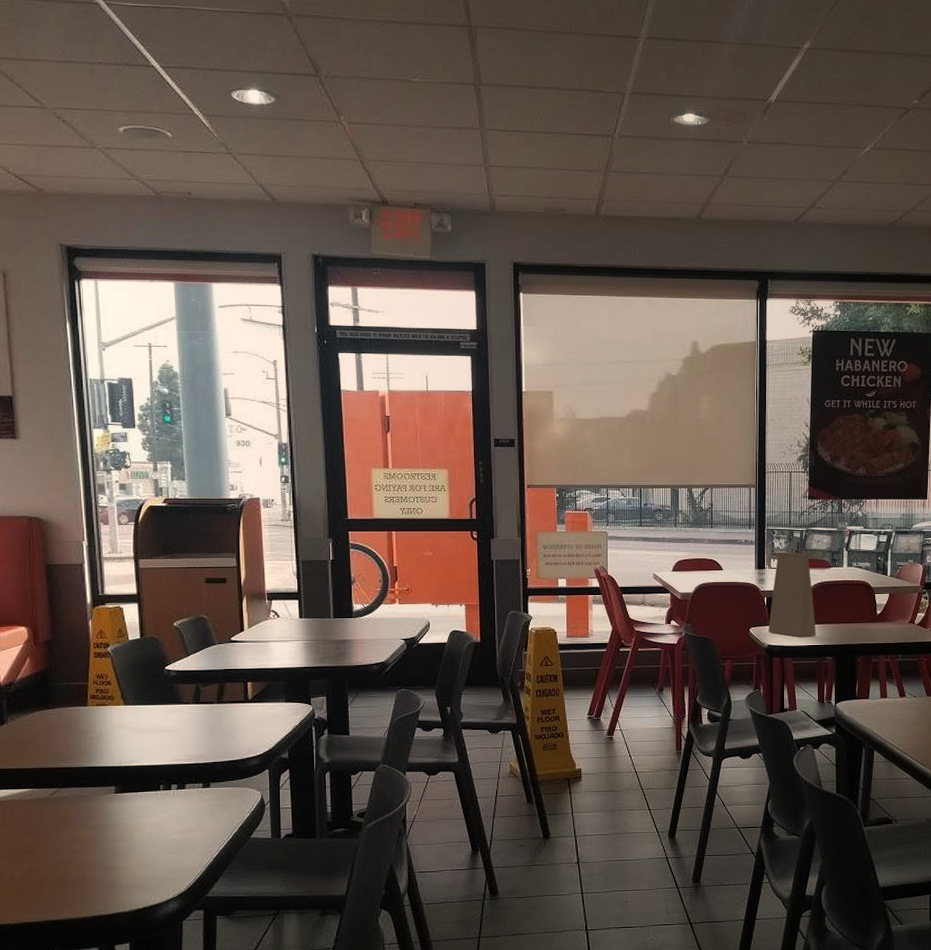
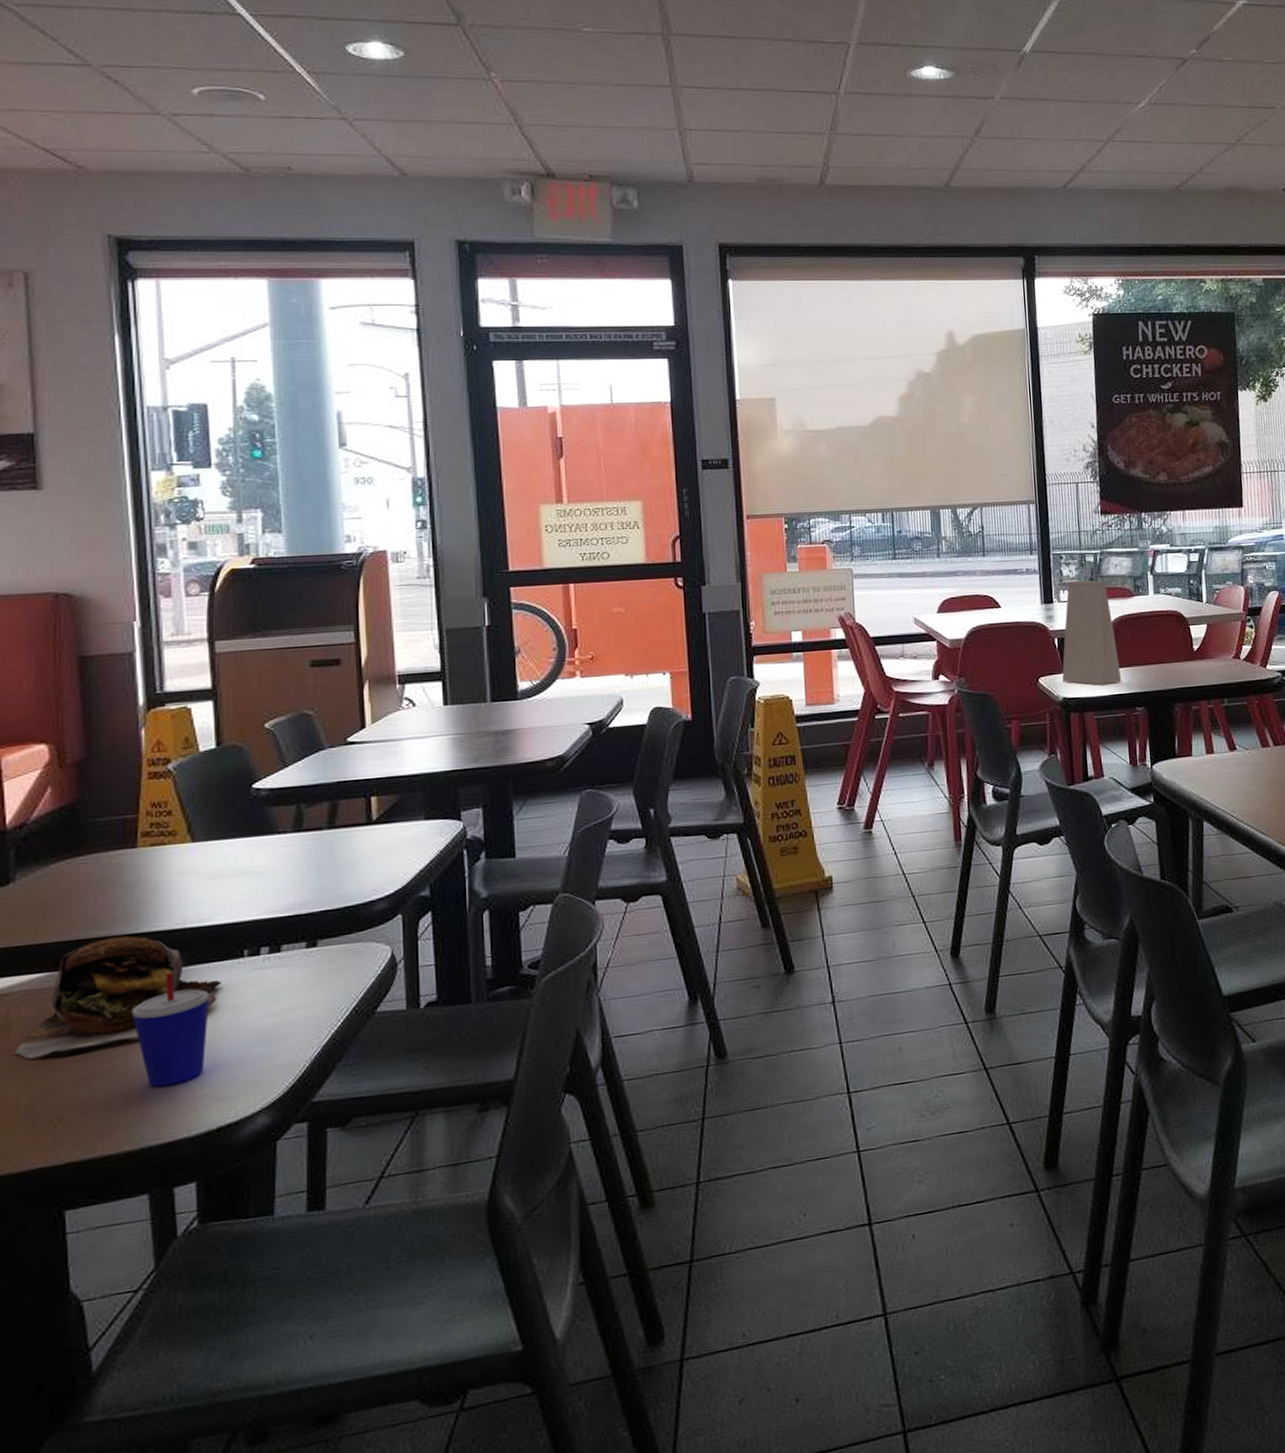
burger: none [10,768,145,848] -> present [15,936,221,1059]
beverage cup: none [85,796,137,875] -> present [131,972,209,1087]

